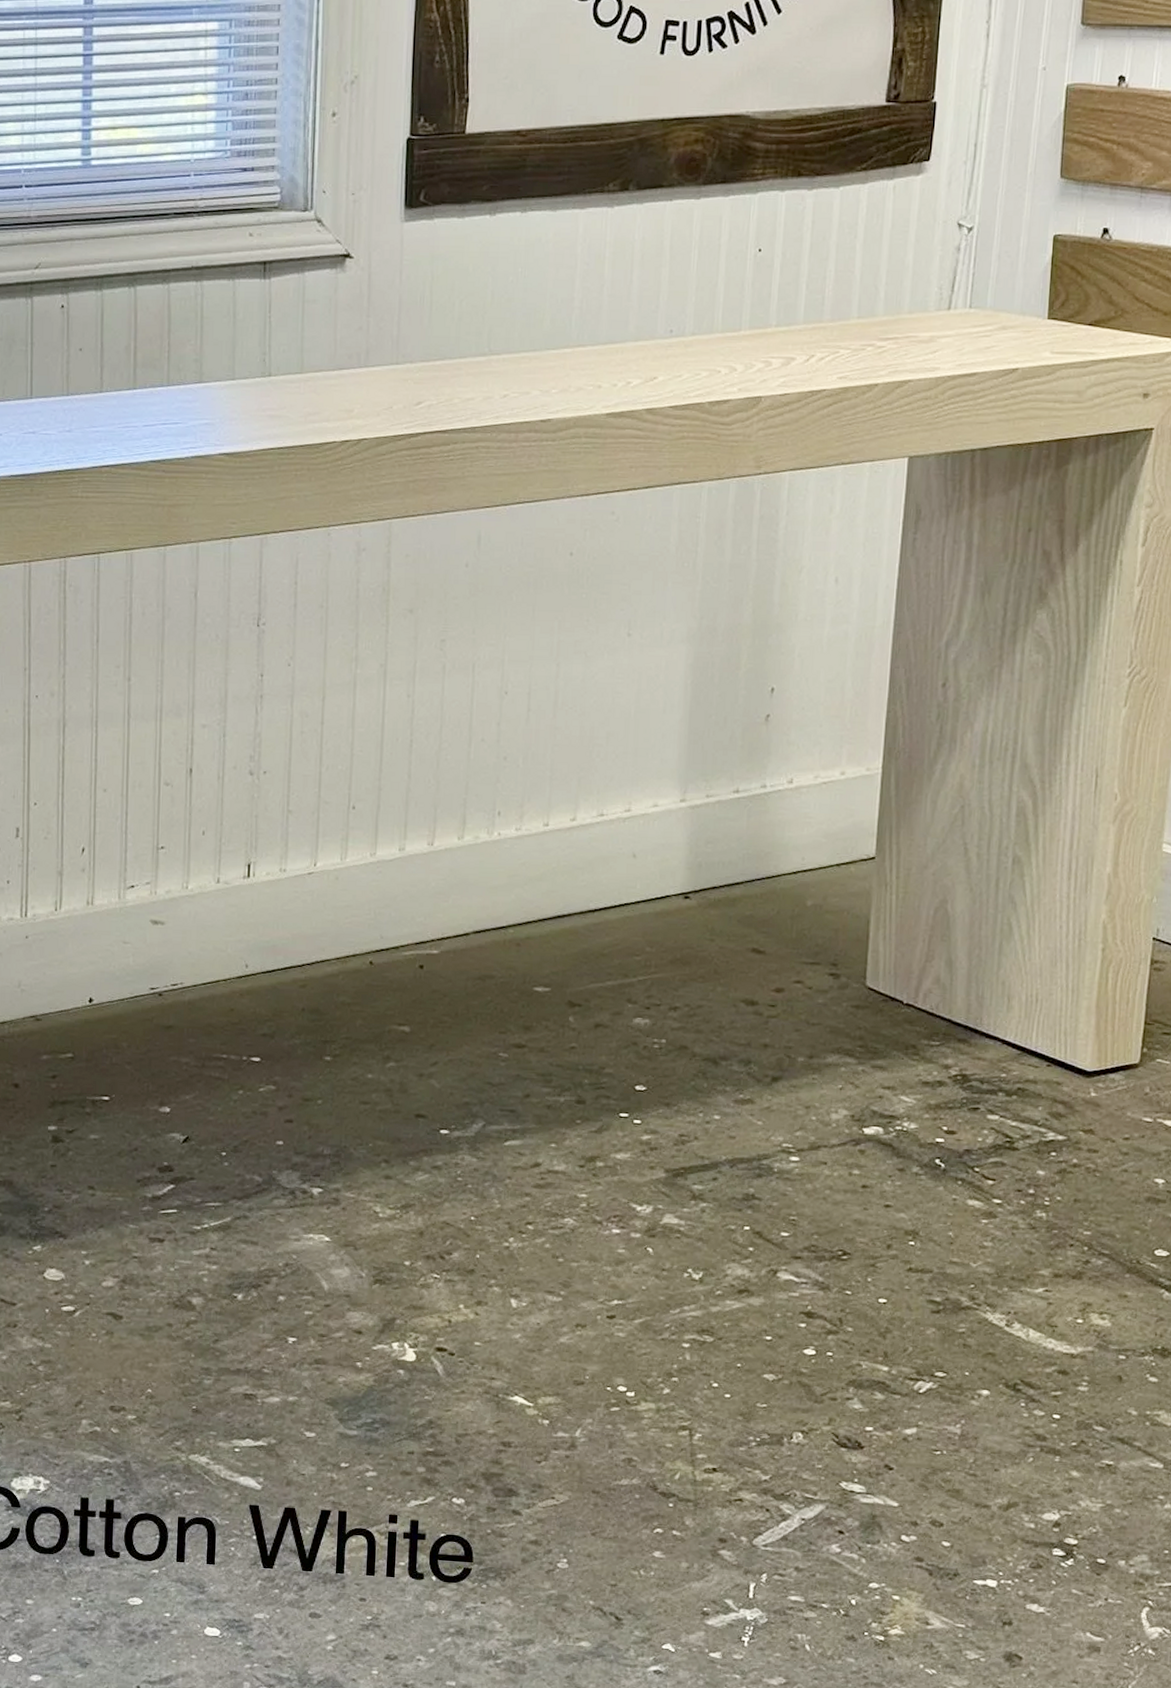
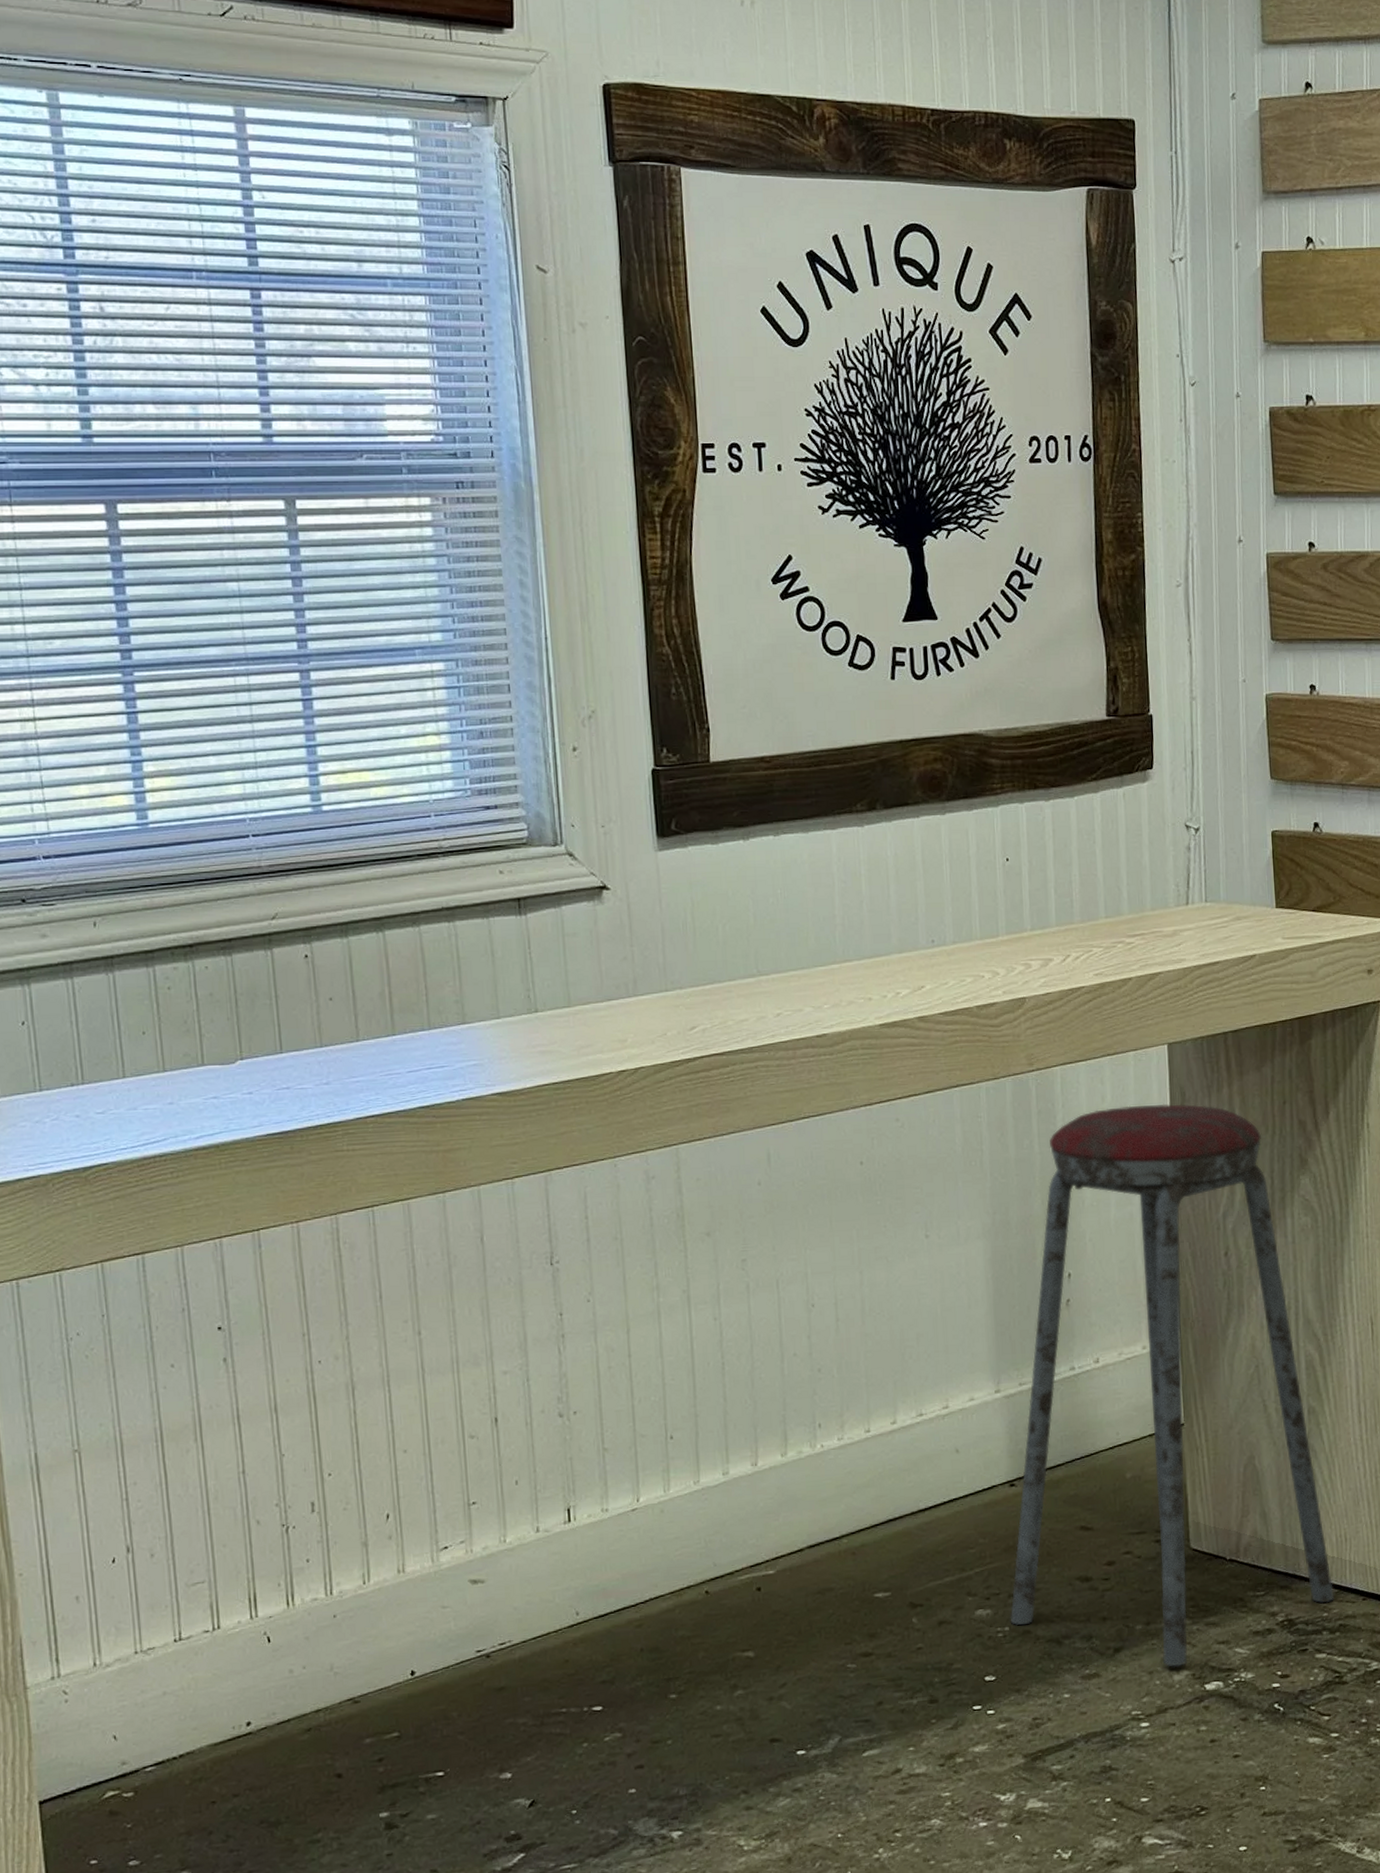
music stool: none [668,519,1016,1106] -> present [1010,1103,1334,1667]

